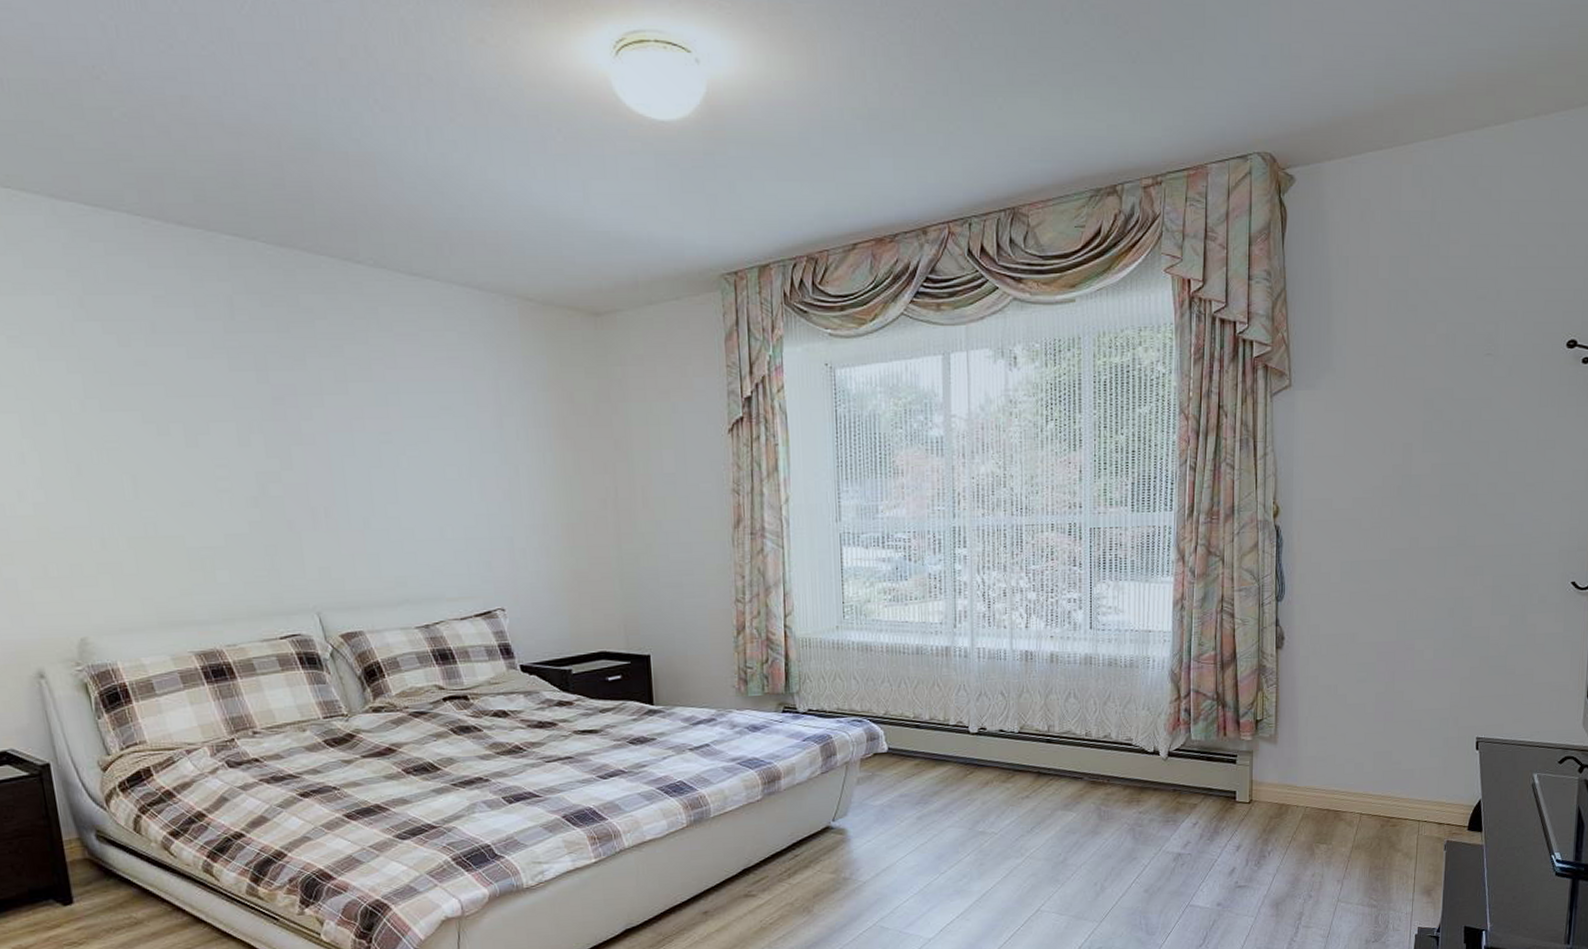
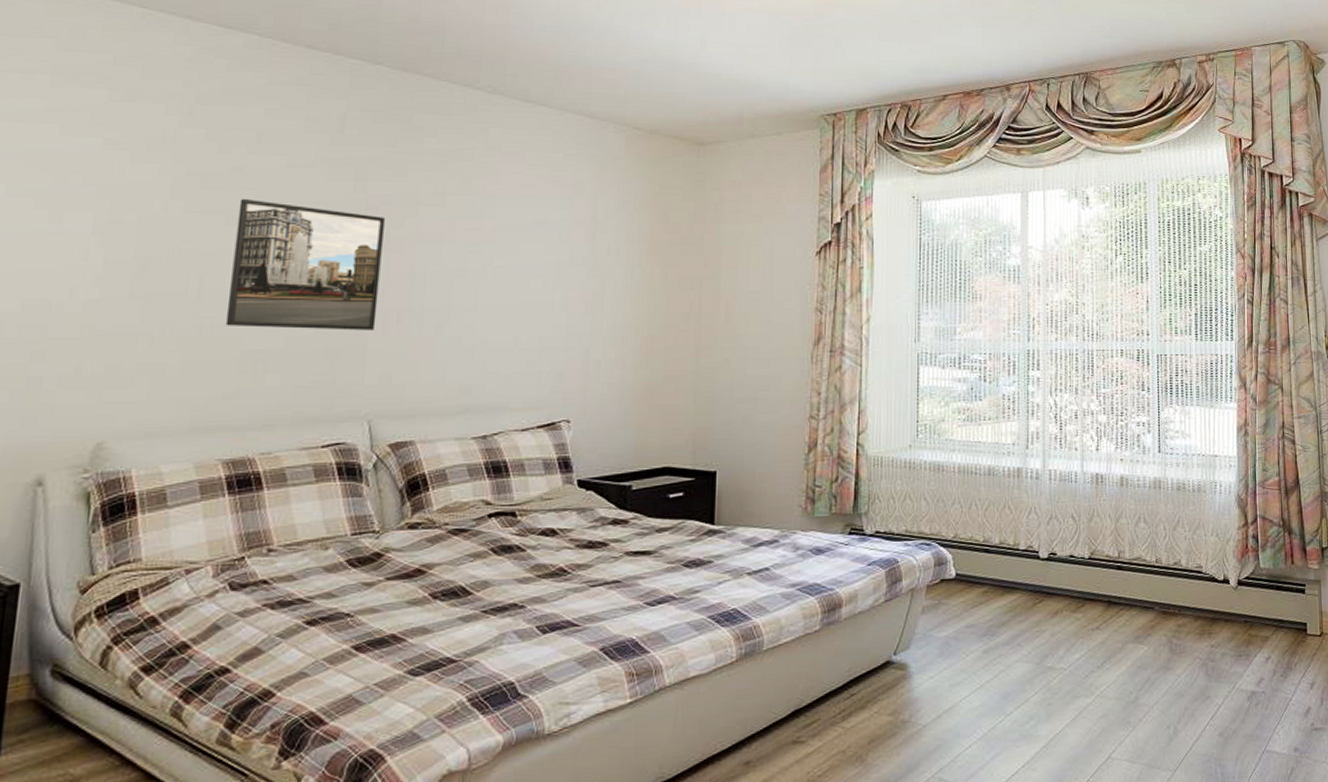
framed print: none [150,394,306,526] -> present [225,198,385,330]

